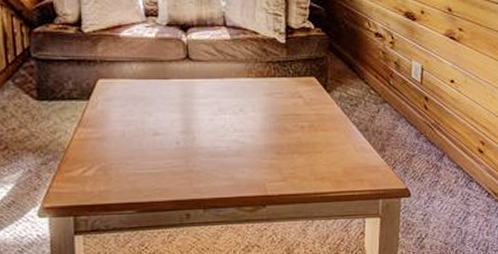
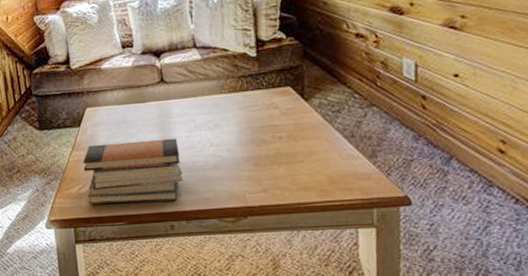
book stack: none [90,120,203,190] -> present [83,138,183,204]

